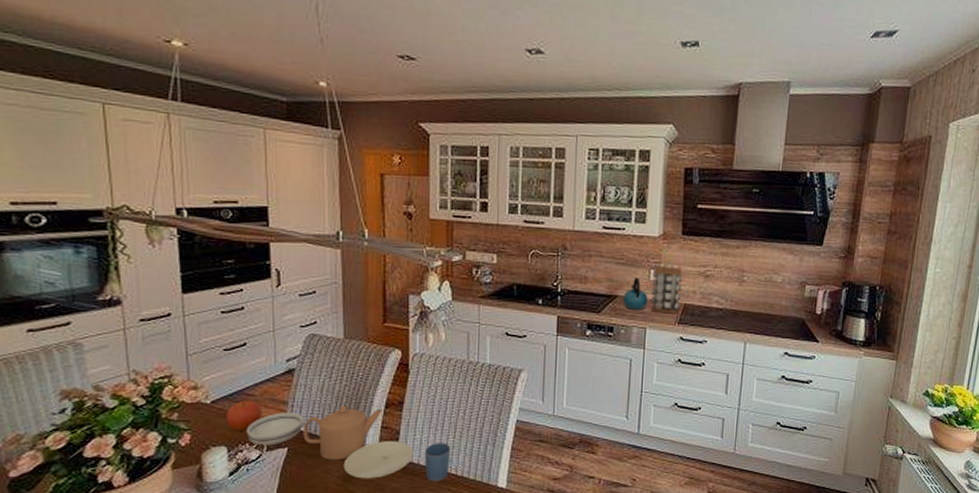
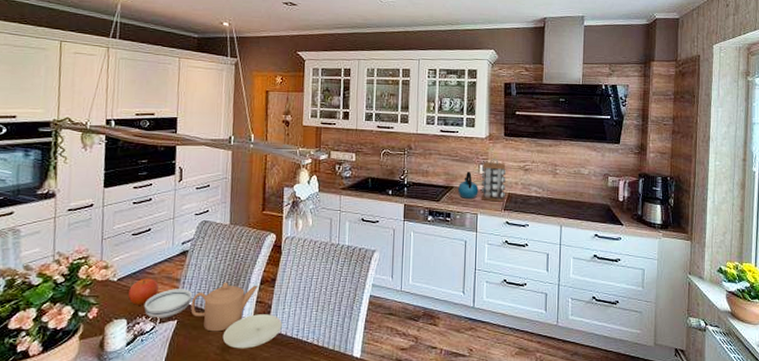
mug: present [425,443,451,482] -> none [291,316,314,352]

